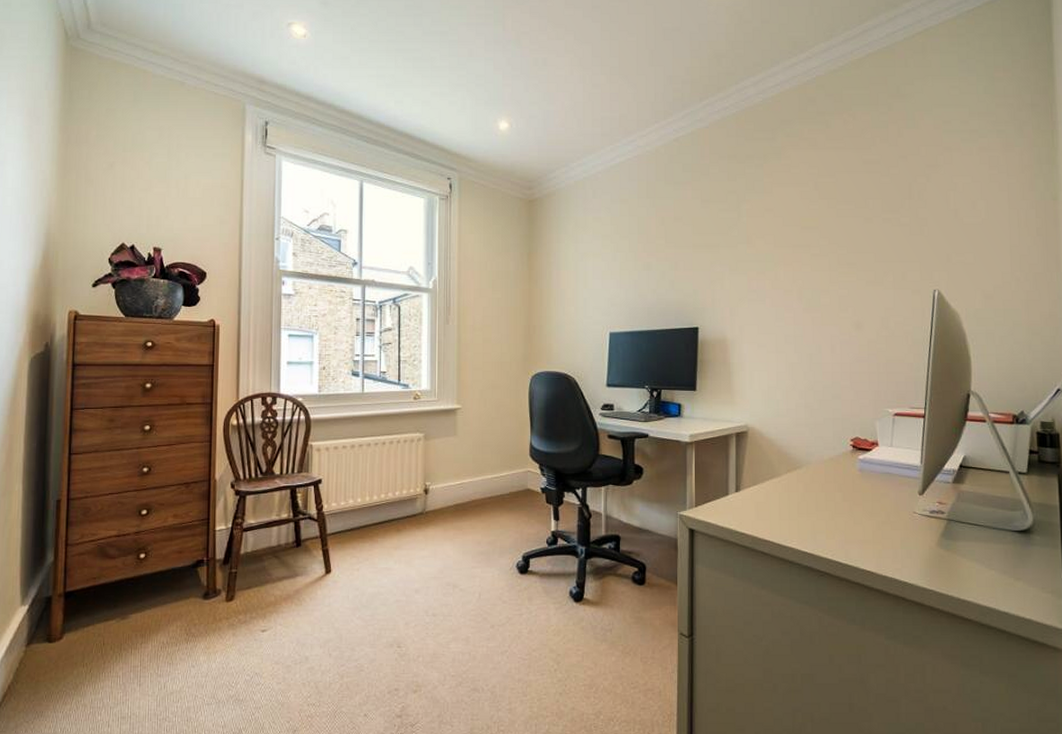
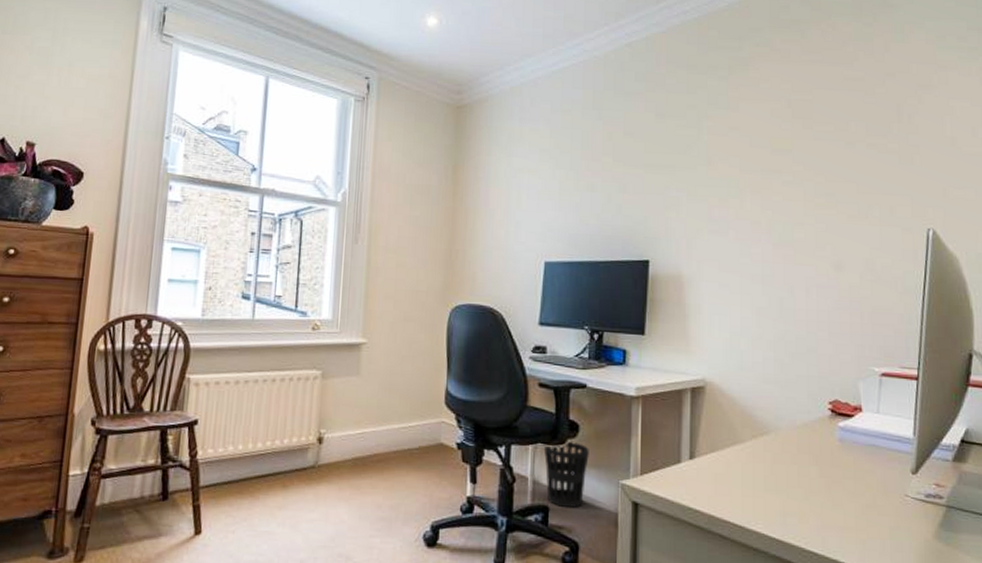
wastebasket: none [614,481,652,536] -> present [543,440,589,508]

